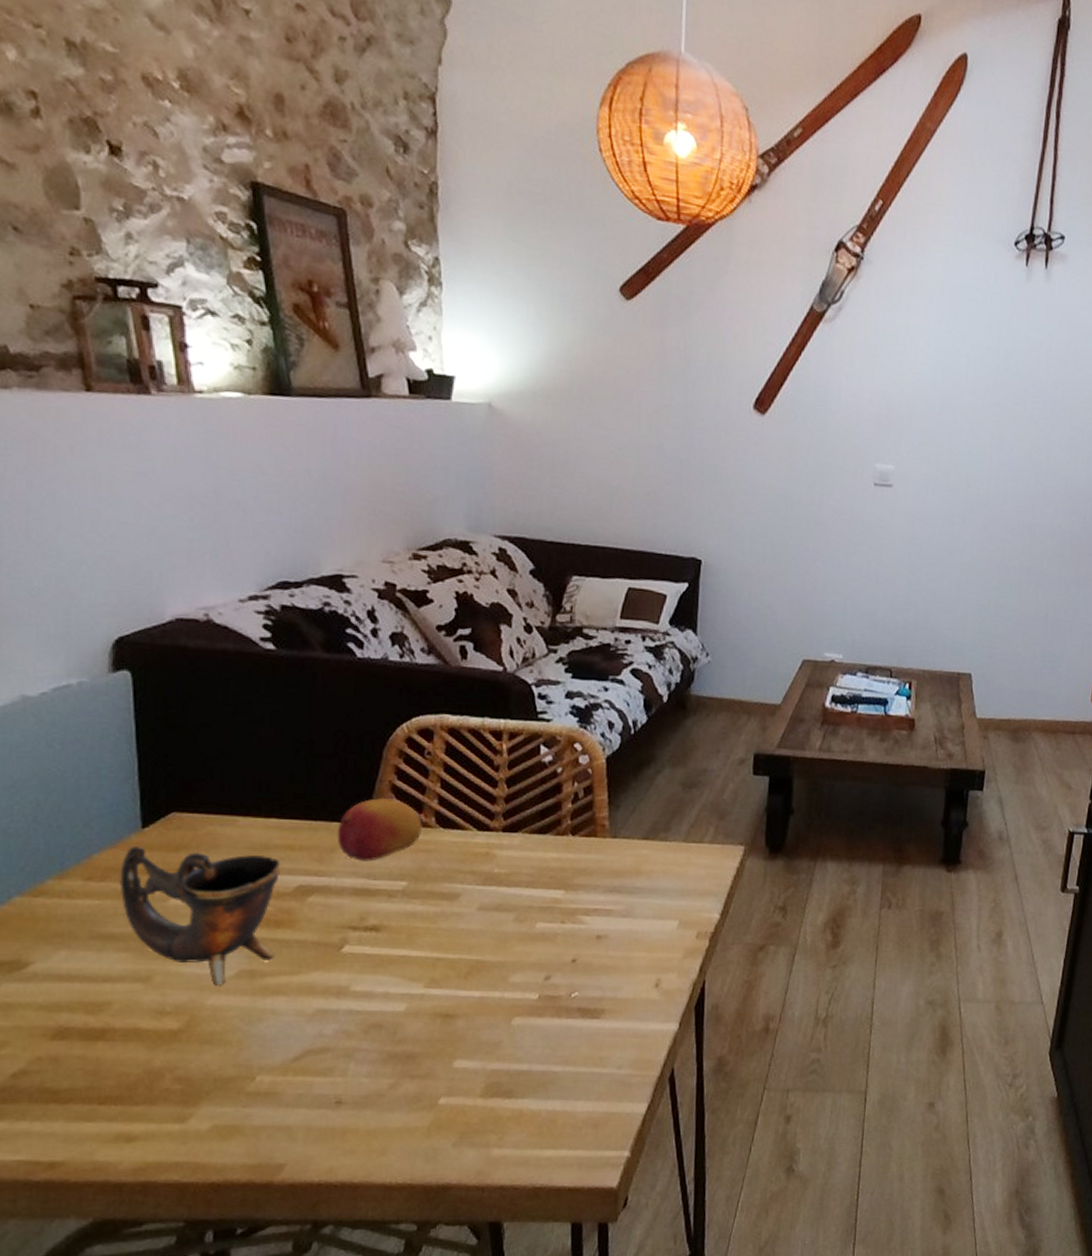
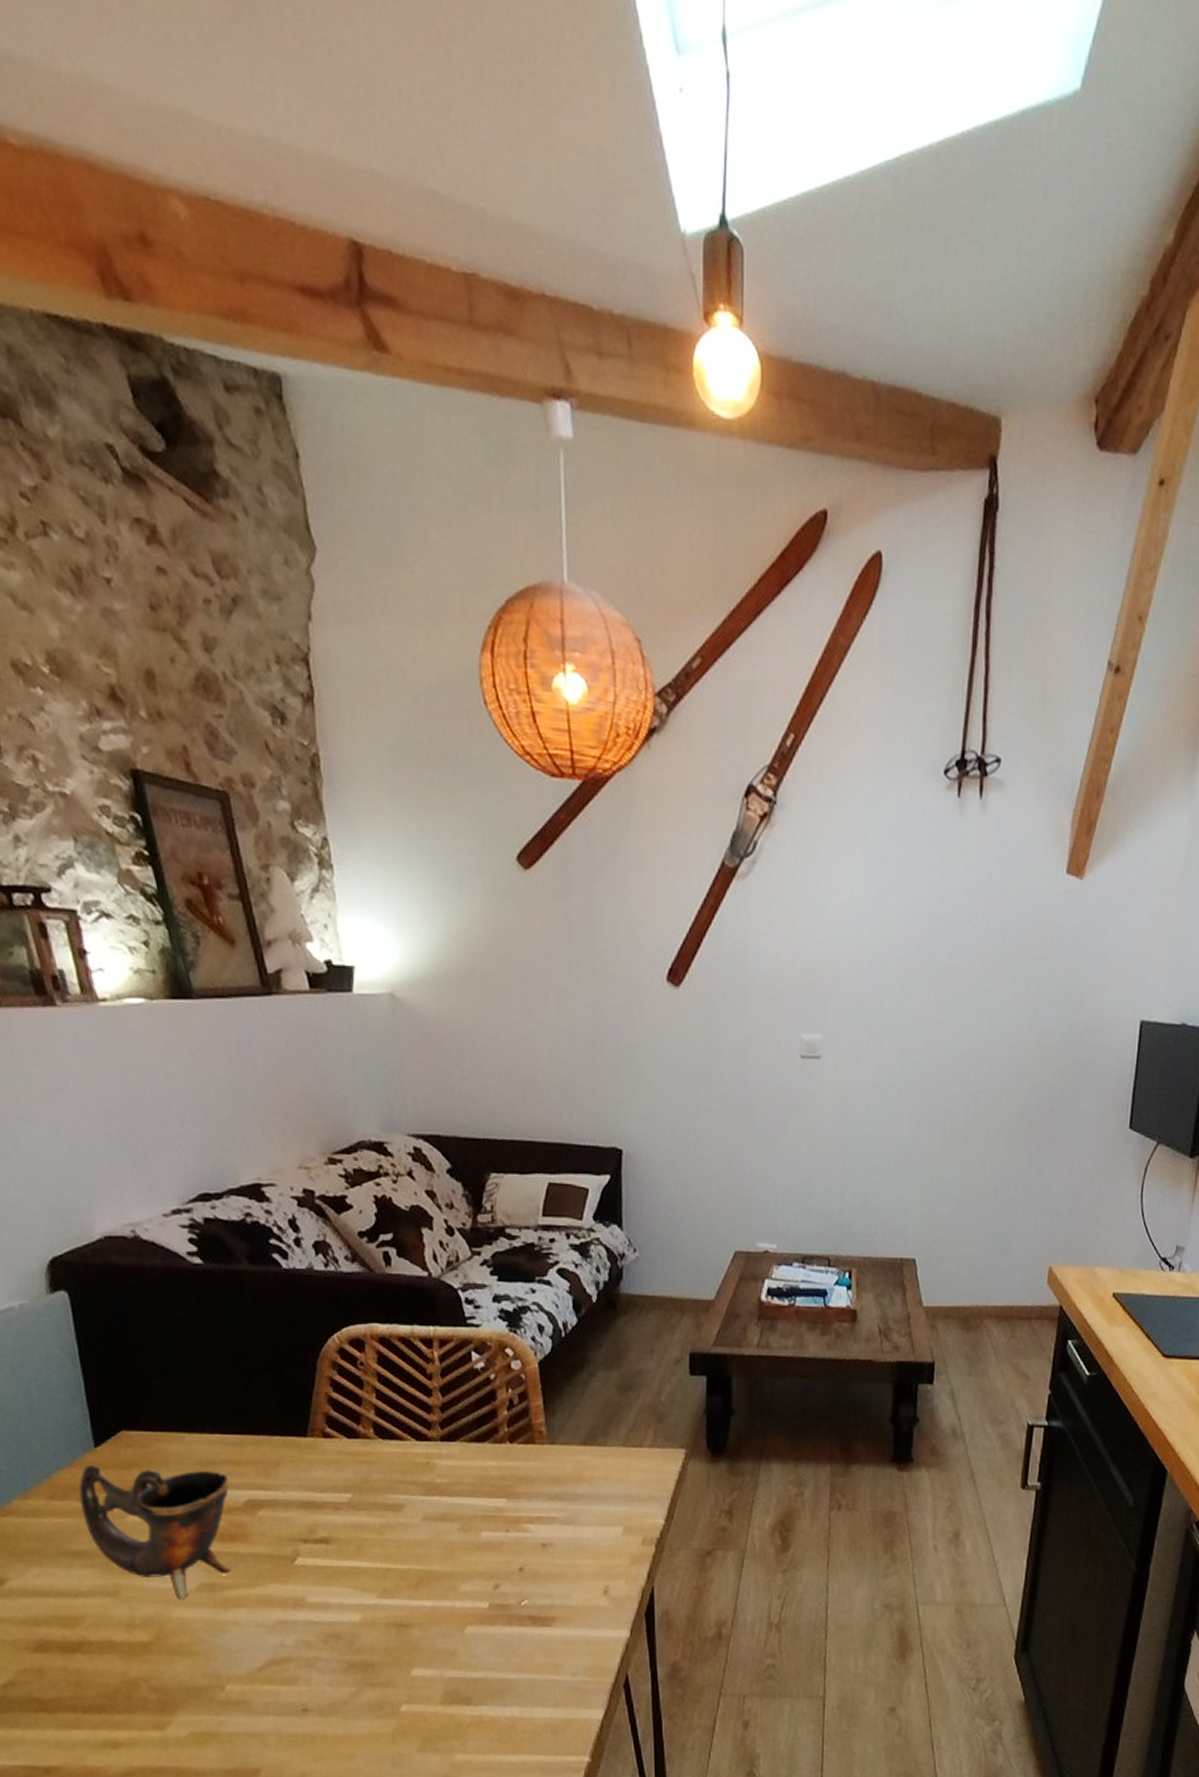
fruit: present [337,797,422,861] -> none [279,1409,361,1474]

